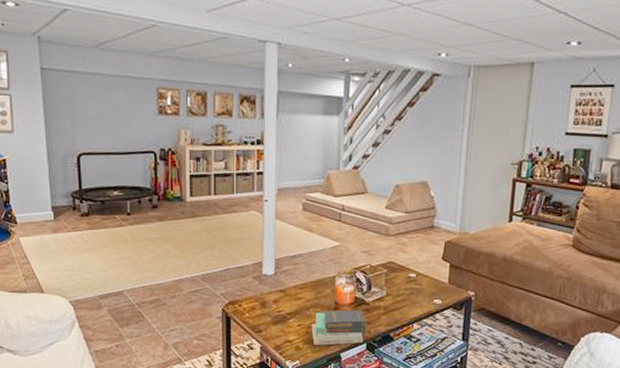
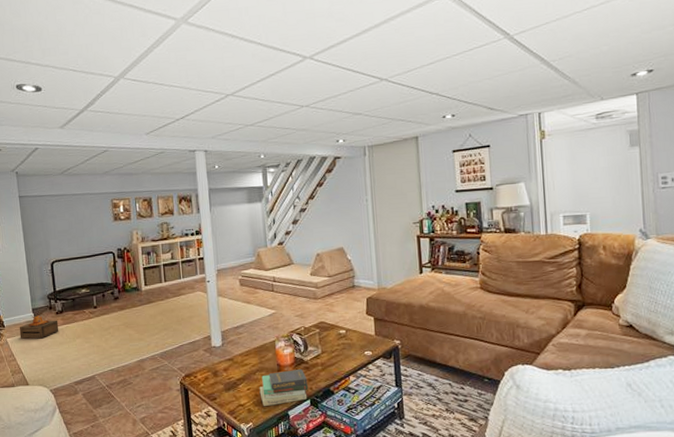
toy box: none [35,215,83,243] -> present [19,315,59,339]

